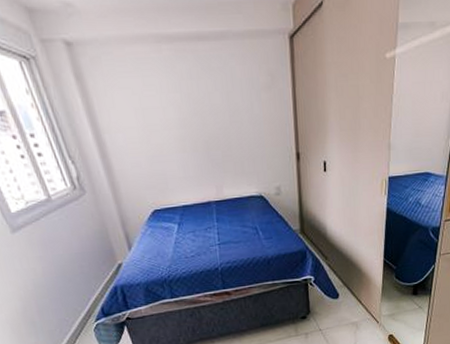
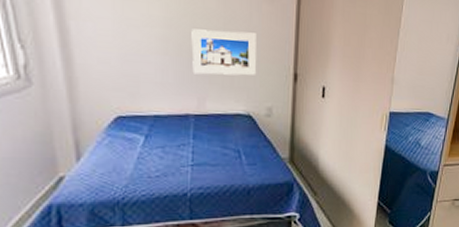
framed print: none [203,121,263,166] -> present [191,28,257,76]

